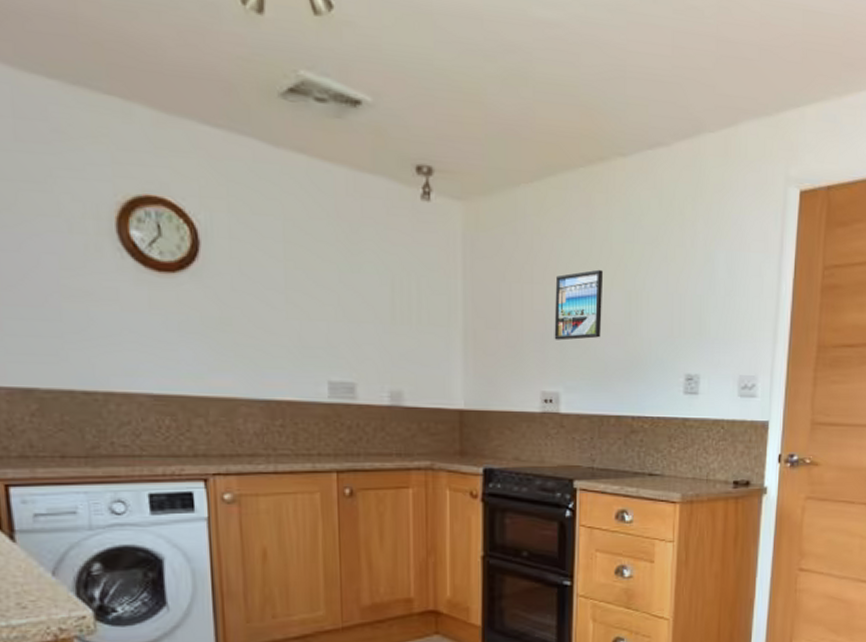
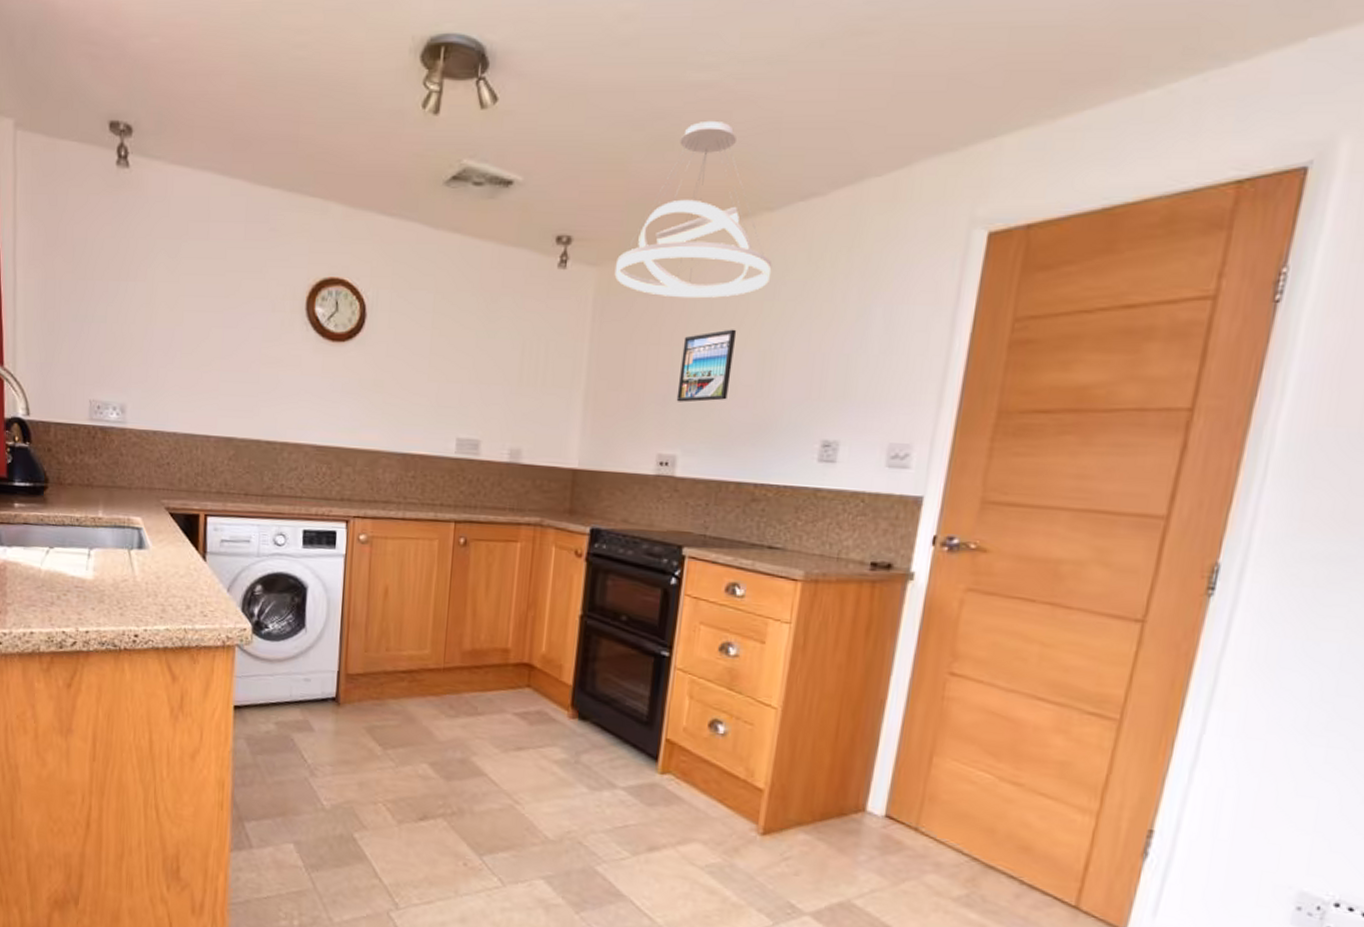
pendant light: none [481,60,629,239] -> present [614,120,772,299]

